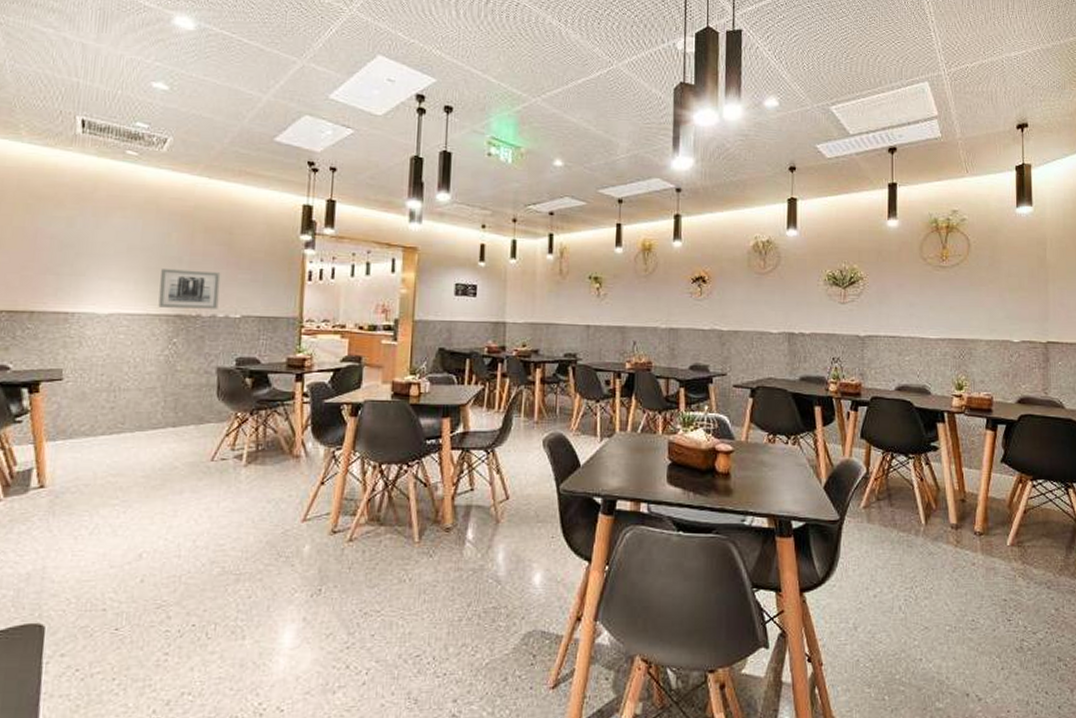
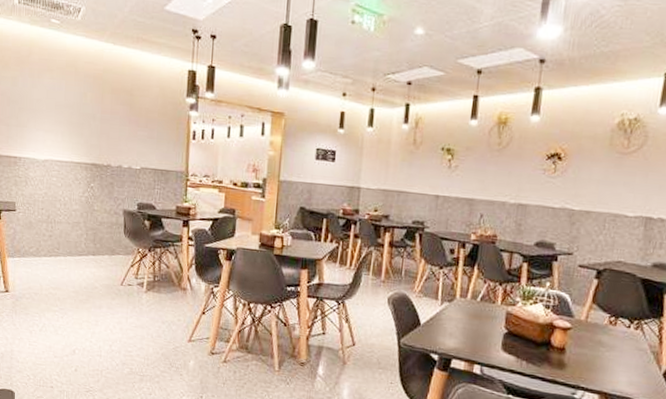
wall art: present [158,269,221,309] -> none [79,124,125,161]

